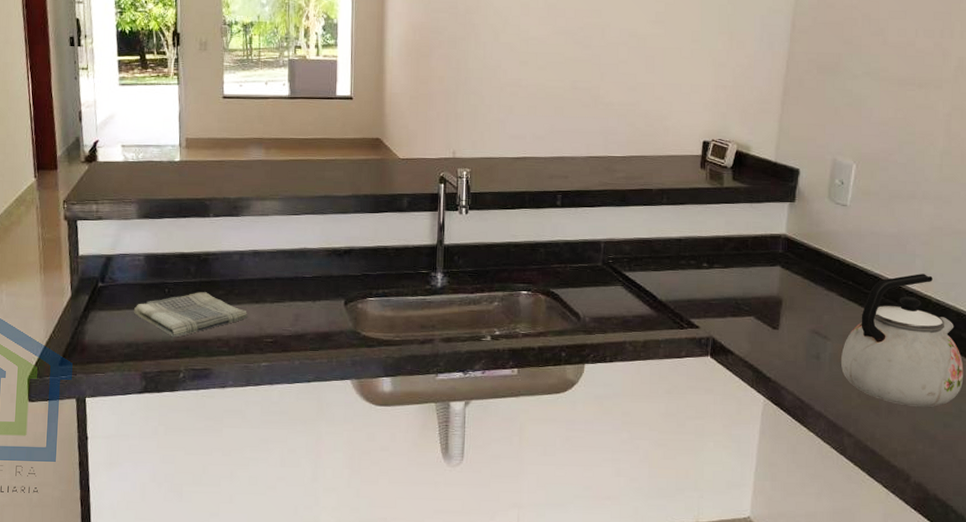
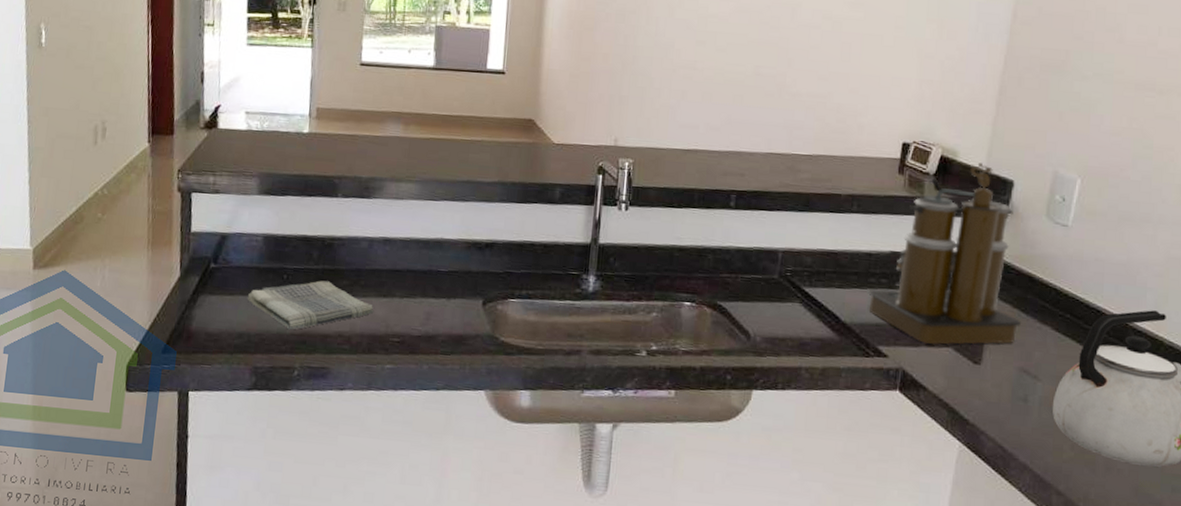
coffee maker: none [680,155,811,315] -> present [868,163,1021,345]

